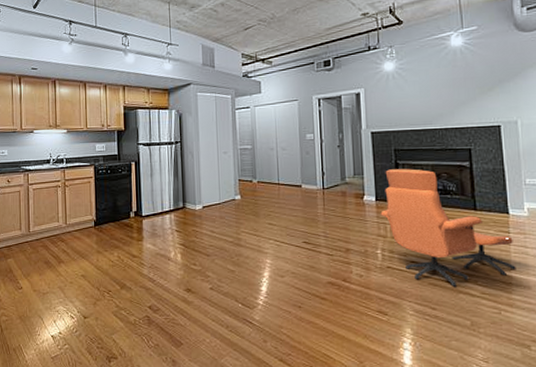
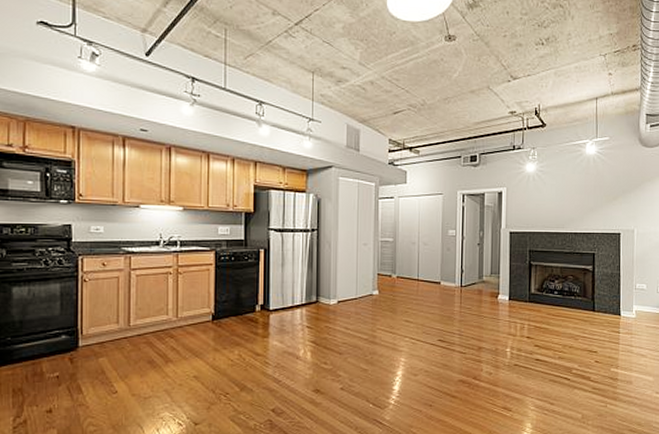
armchair: present [380,168,516,287] -> none [512,270,622,383]

